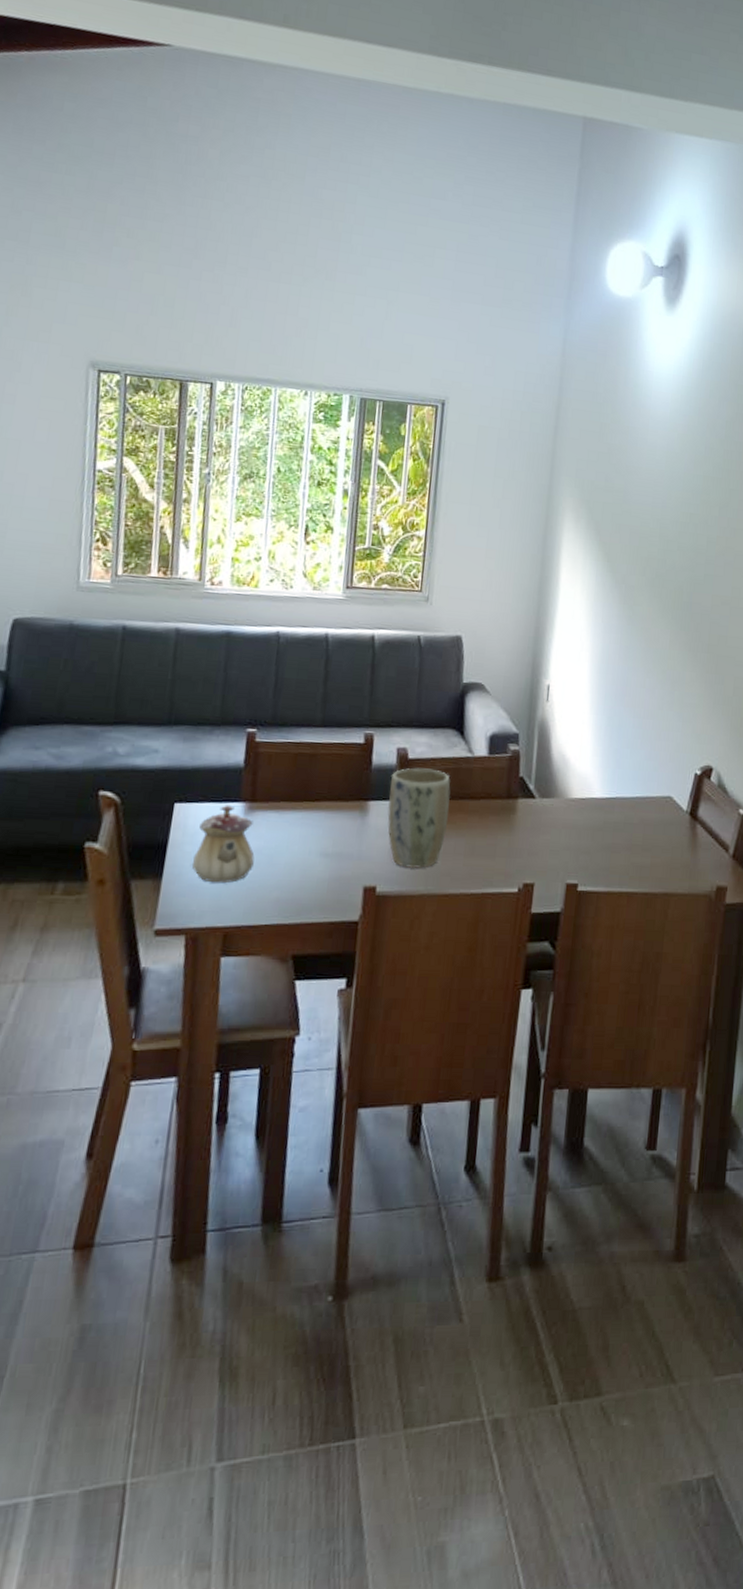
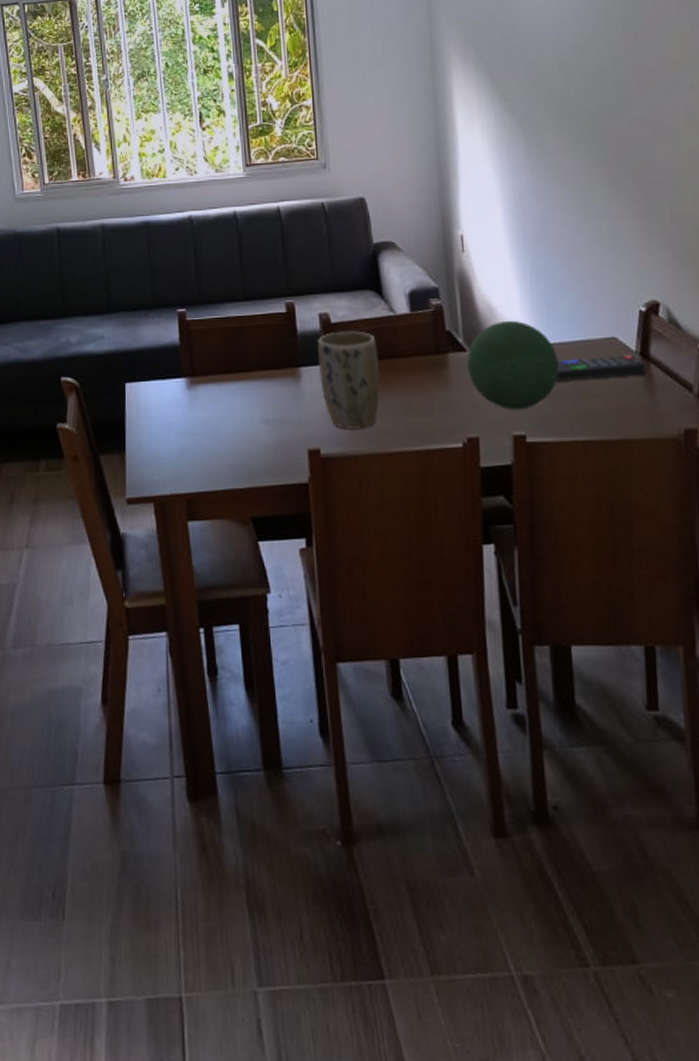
teapot: present [192,805,255,883] -> none [150,381,203,454]
decorative orb: none [534,771,618,859] -> present [467,320,559,410]
remote control: none [613,813,693,835] -> present [555,354,647,381]

